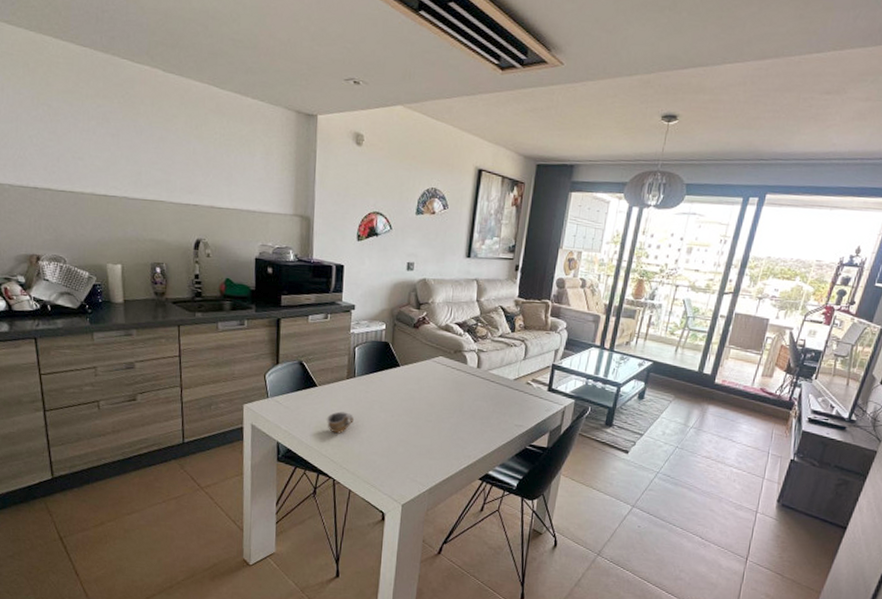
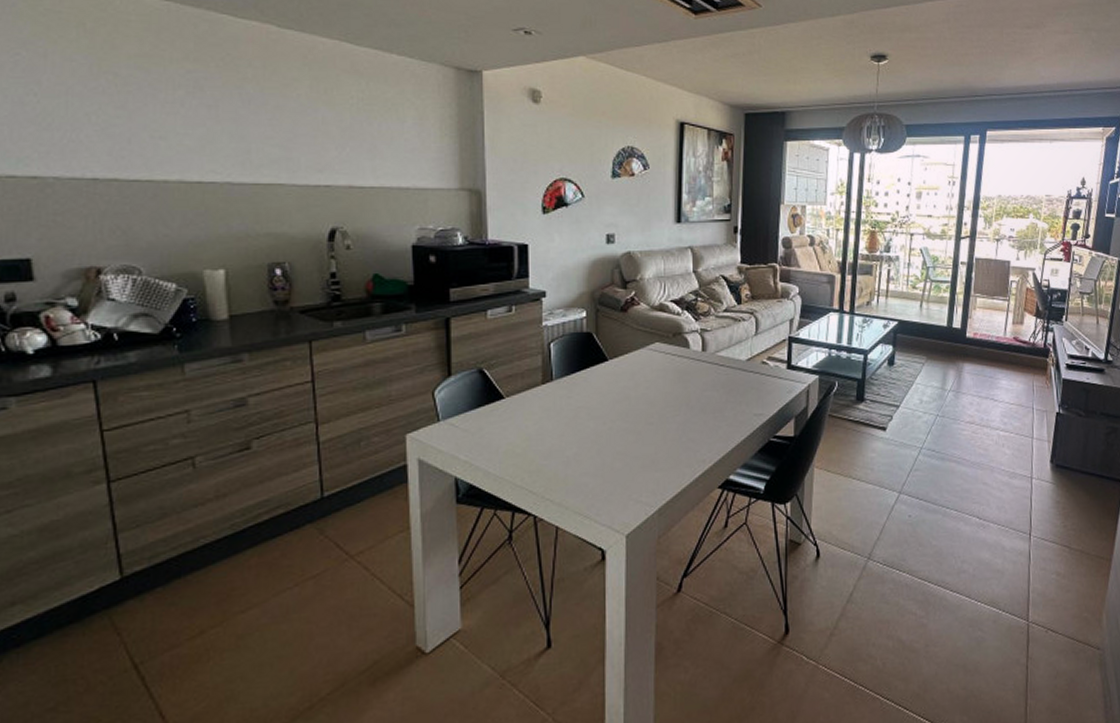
cup: present [326,411,354,434] -> none [519,426,555,456]

